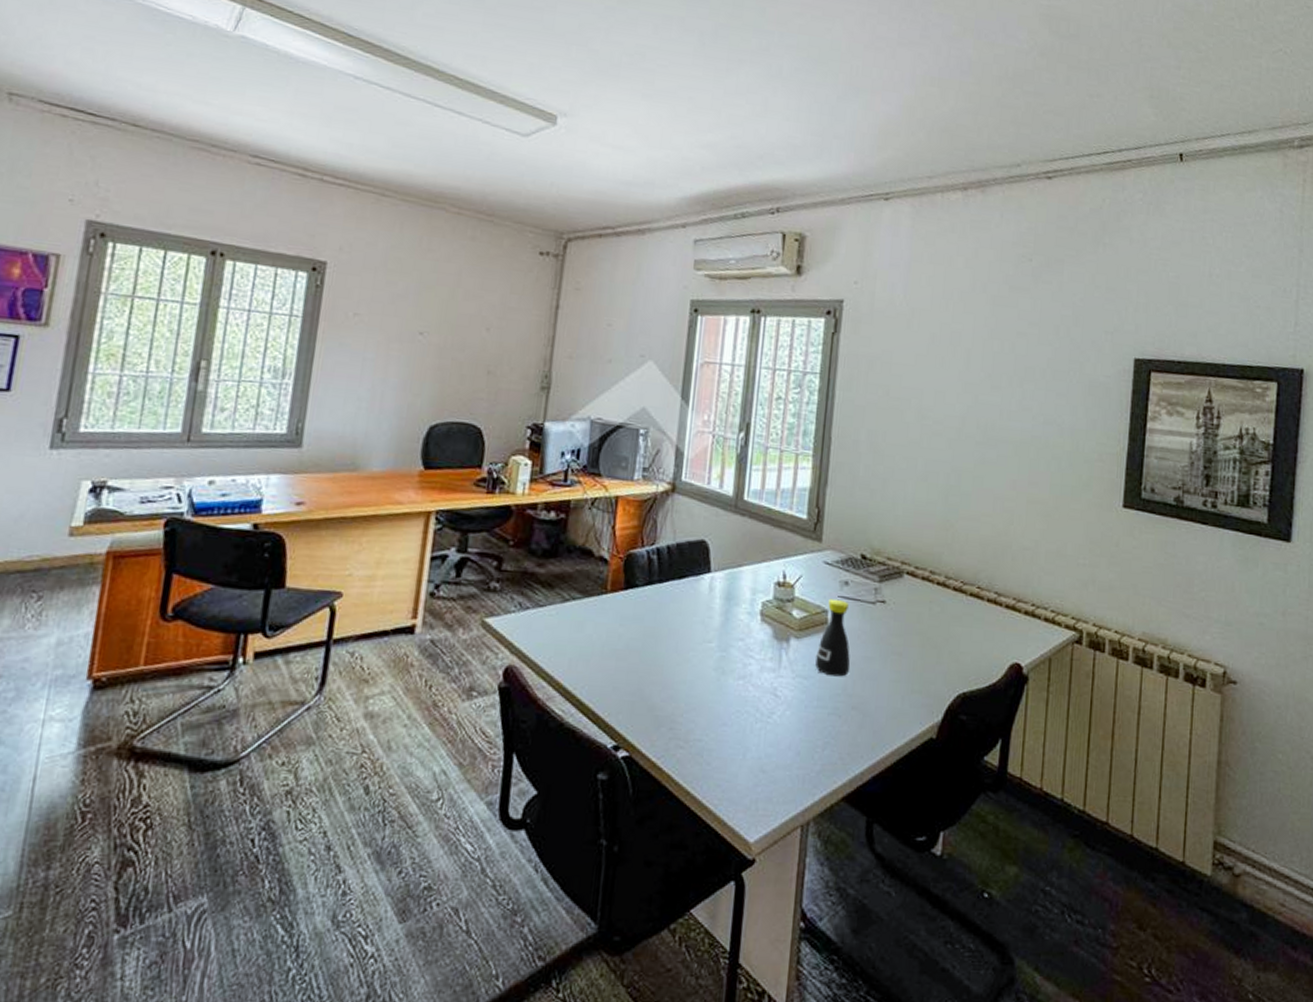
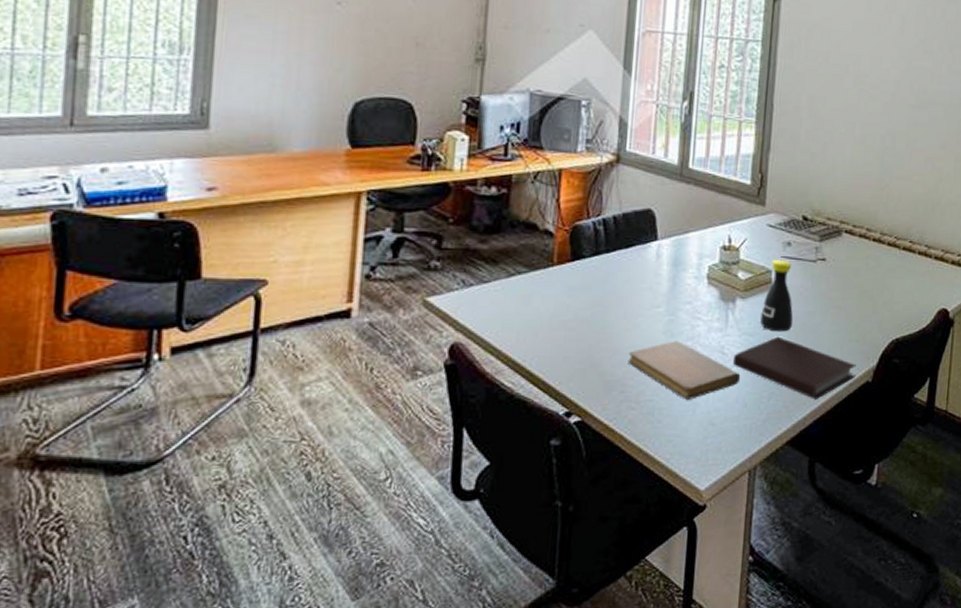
notebook: none [677,679,794,743] -> present [628,341,741,400]
notebook: none [785,681,919,753] -> present [732,336,856,399]

